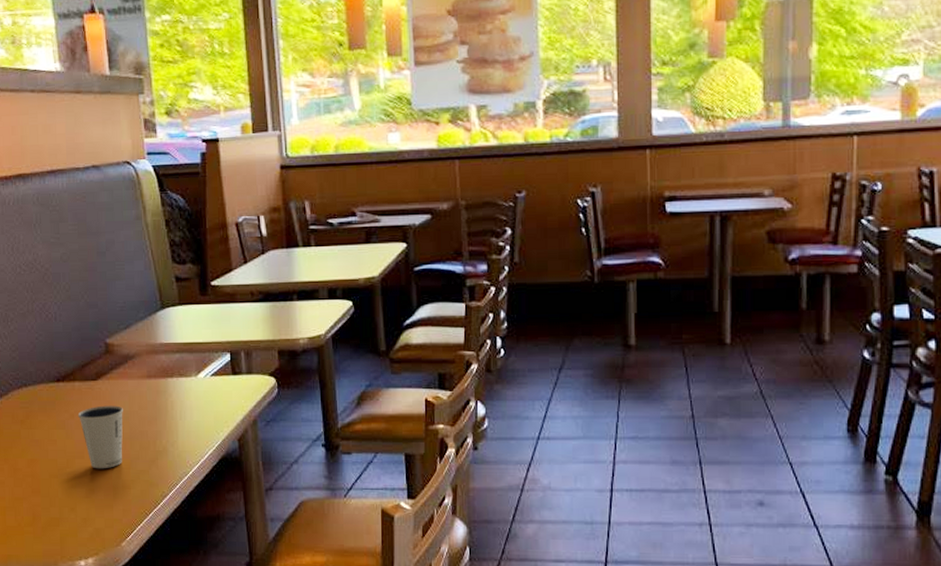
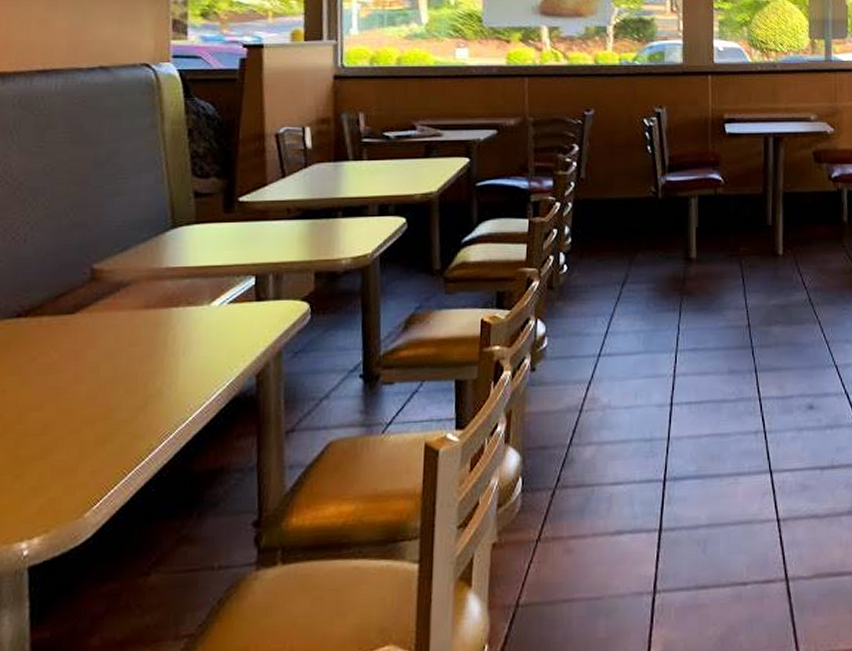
dixie cup: present [77,405,123,469] -> none [41,343,107,423]

